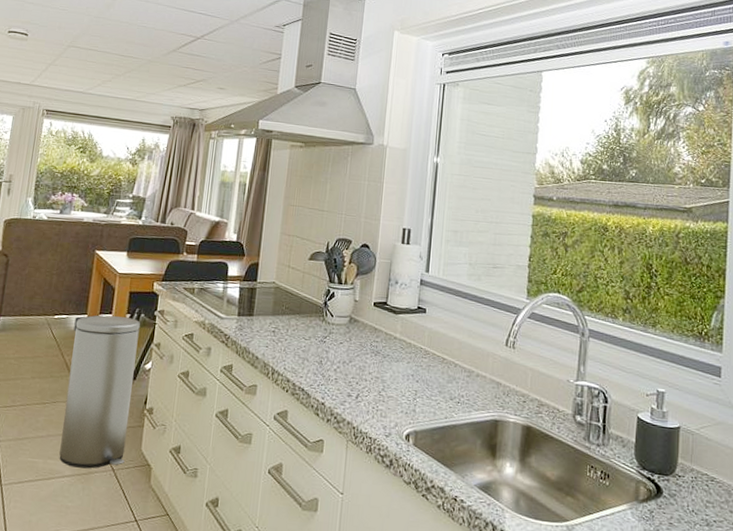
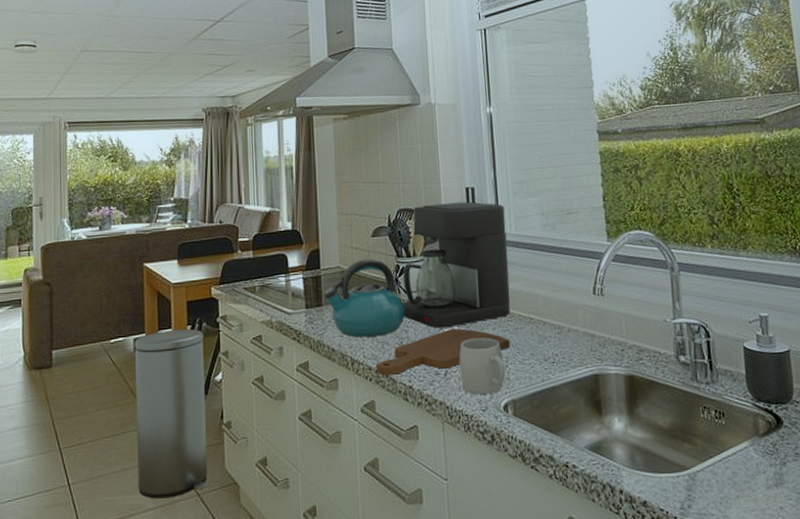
kettle: none [256,279,330,353] -> present [323,258,406,338]
cutting board: none [293,355,422,392] -> present [375,327,511,377]
coffee maker: none [327,238,436,355] -> present [403,201,511,329]
mug: none [370,368,413,422] -> present [459,337,505,394]

